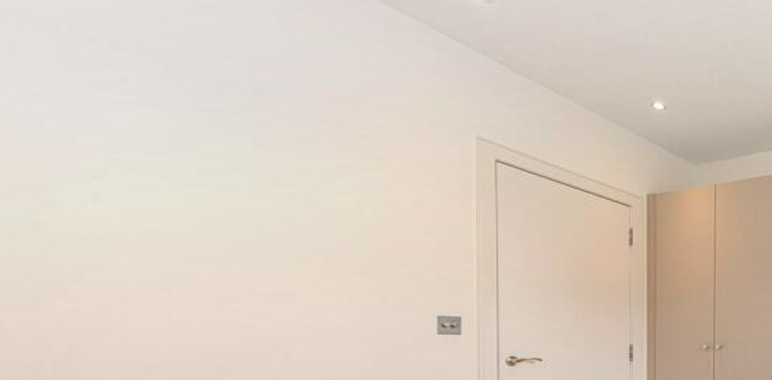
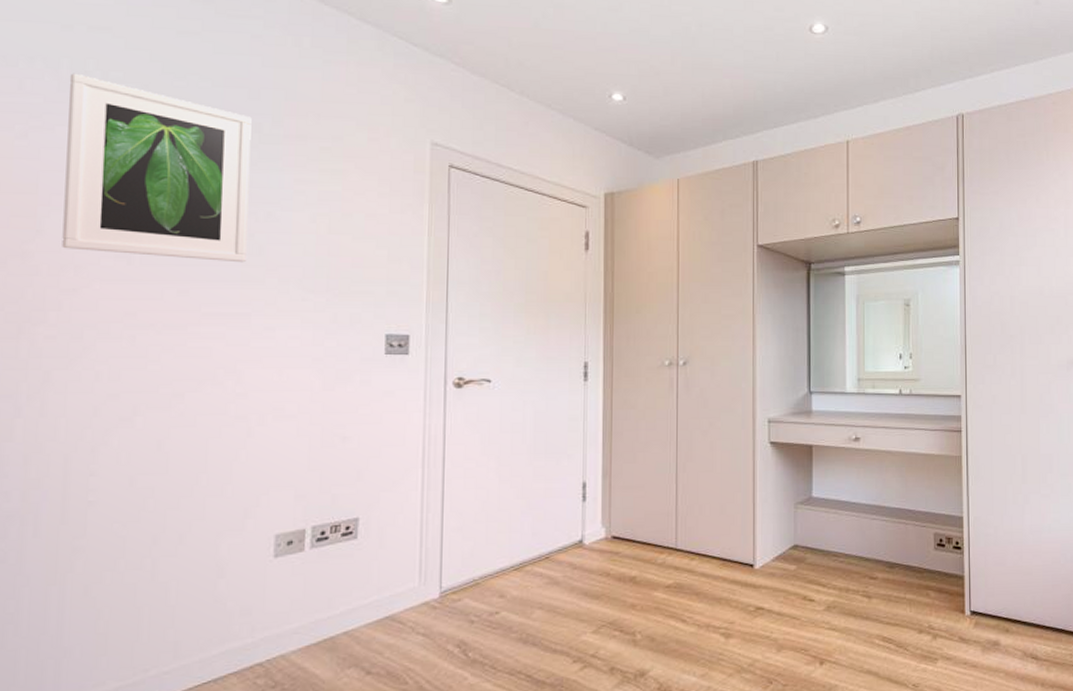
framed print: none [70,38,288,244] -> present [62,73,252,263]

